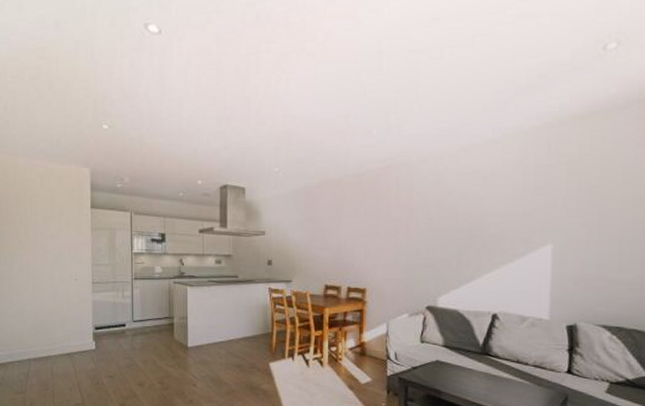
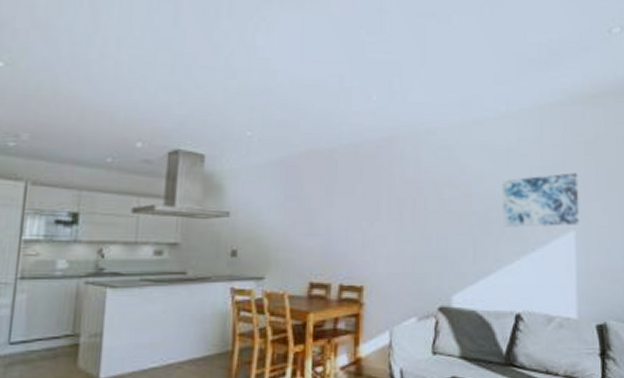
wall art: none [484,191,559,241] -> present [501,173,580,227]

